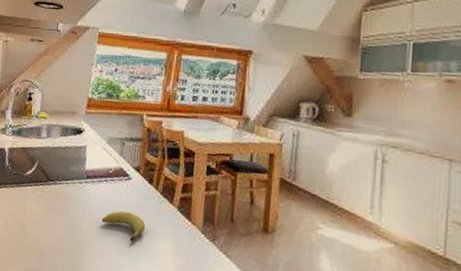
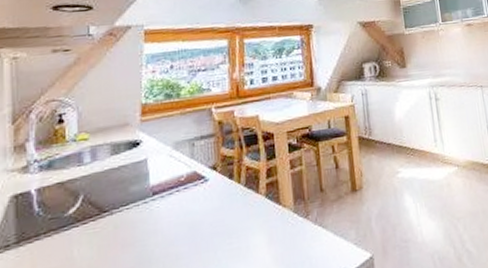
fruit: present [101,211,146,242] -> none [179,216,233,249]

